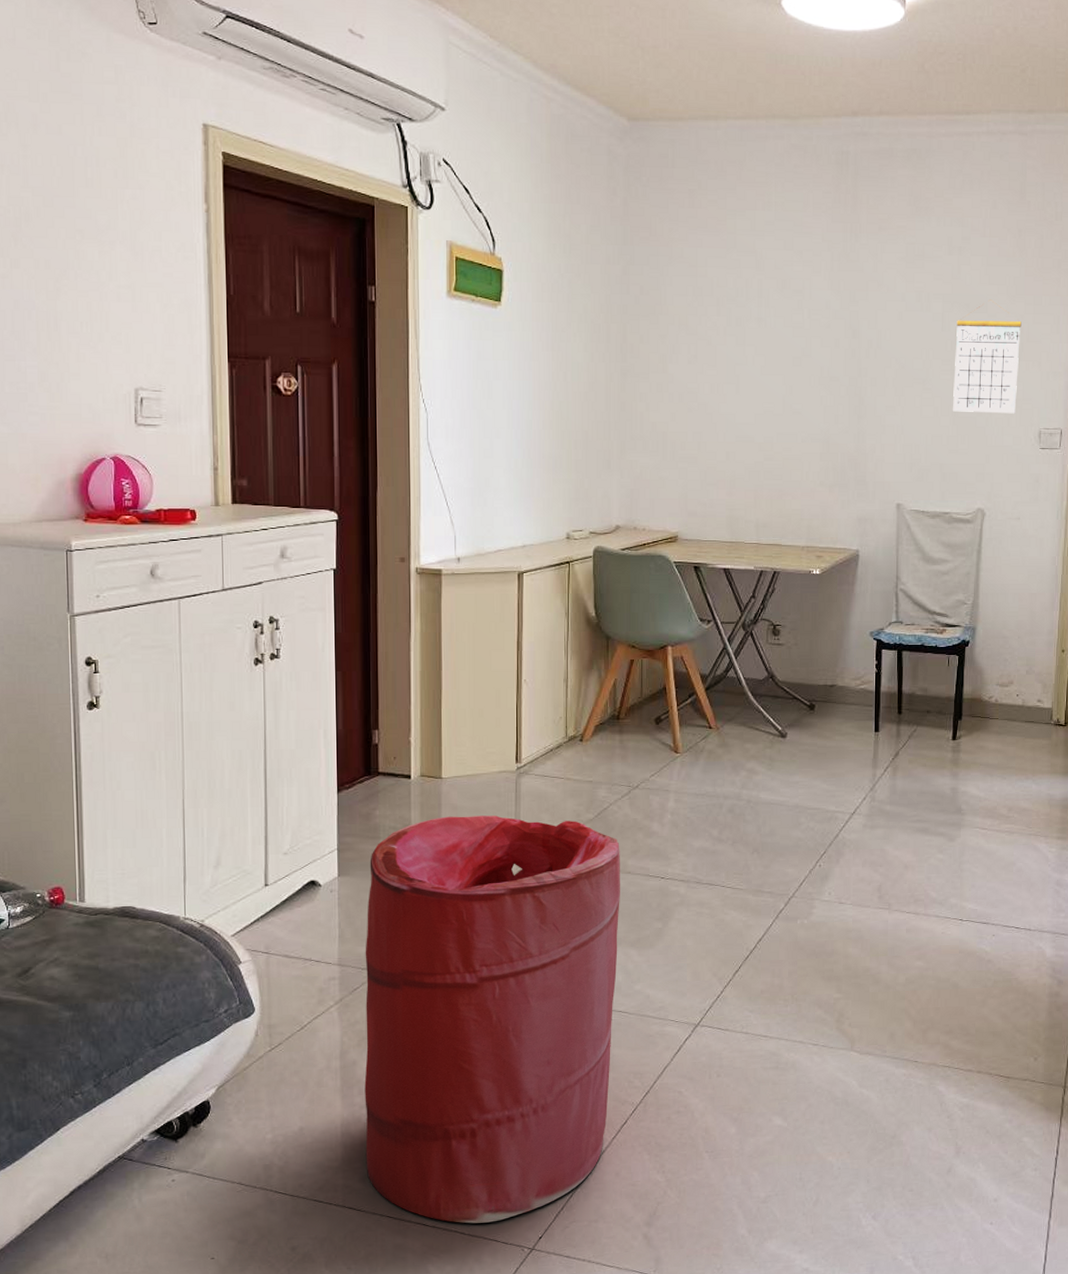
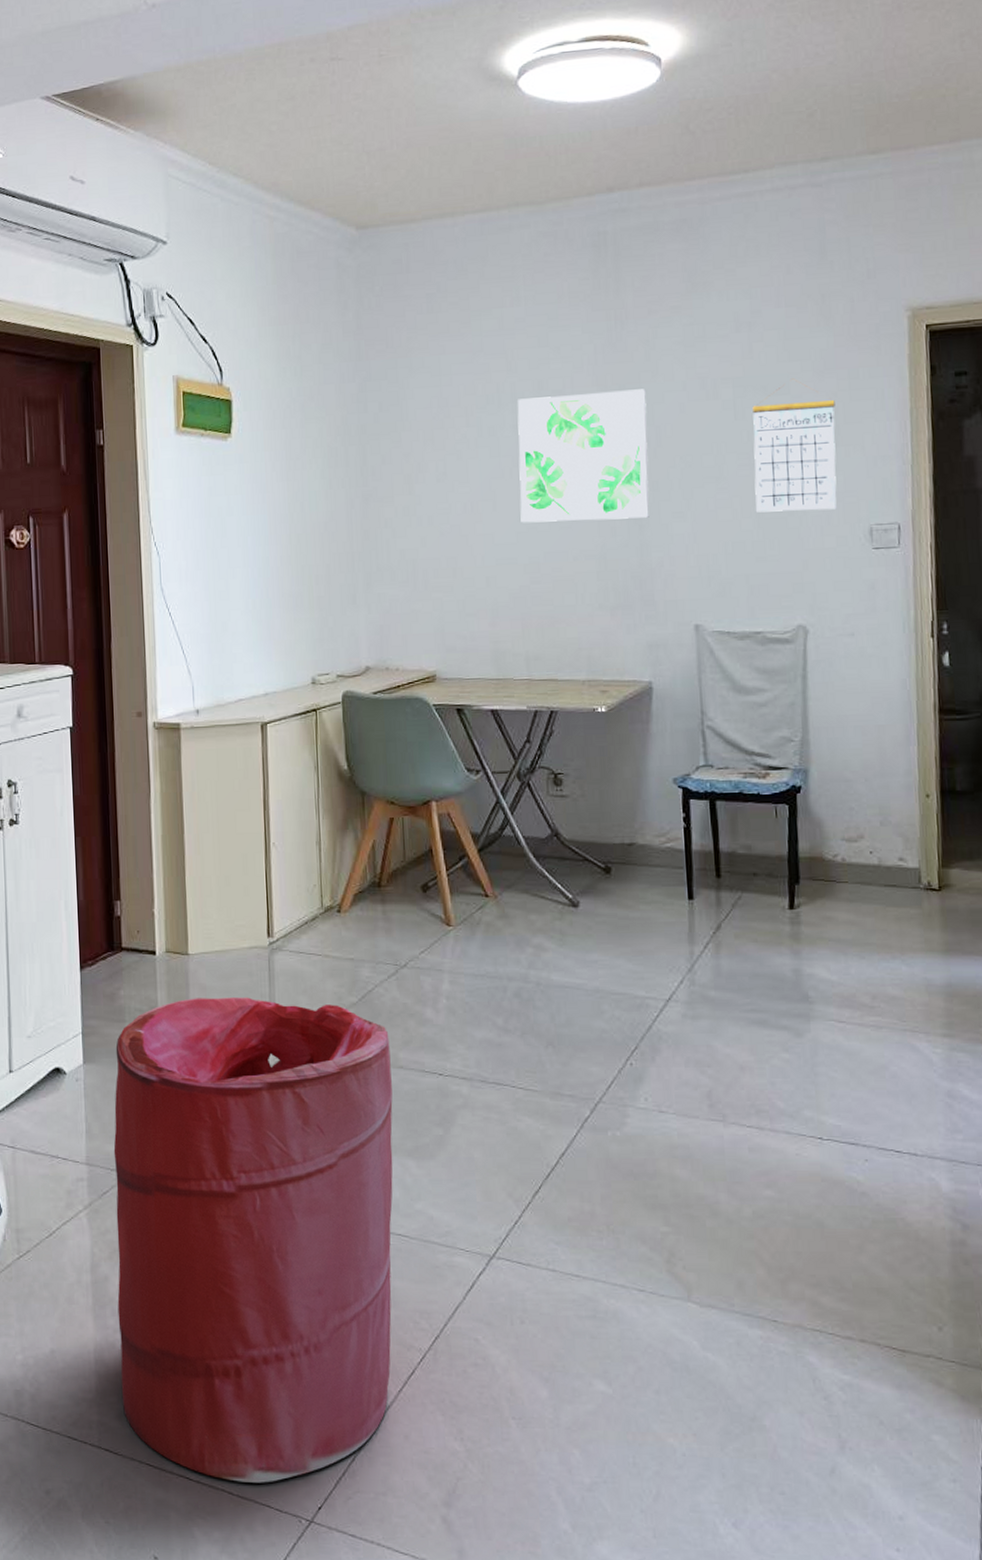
wall art: none [759,295,872,409] -> present [517,389,650,523]

